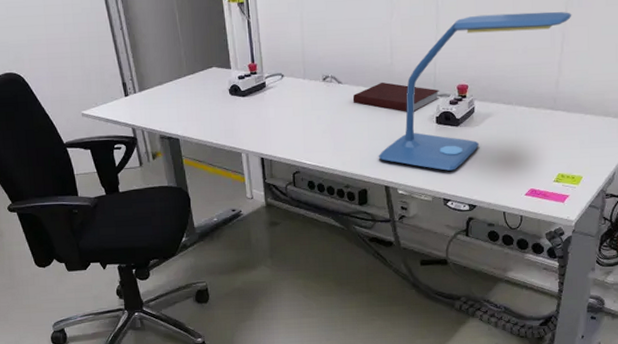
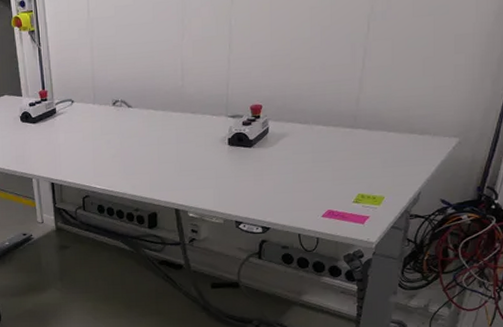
notebook: present [352,82,439,112] -> none [142,104,232,135]
desk lamp: present [378,11,572,171] -> none [168,25,375,193]

